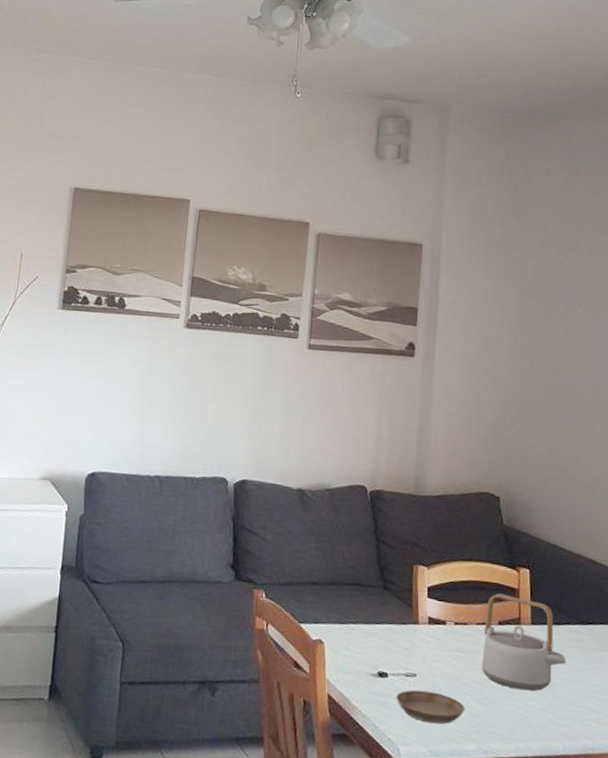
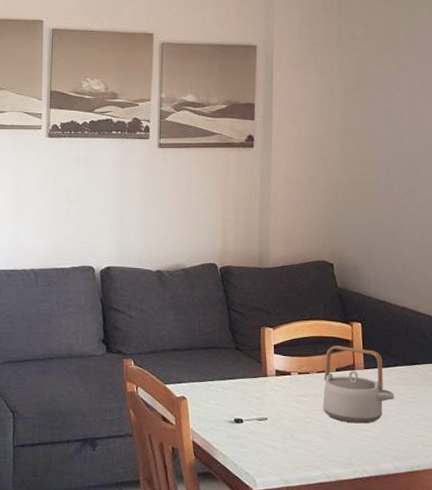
saucer: present [396,689,465,725] -> none [251,431,310,458]

